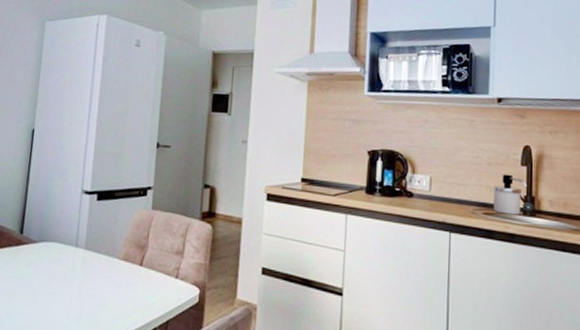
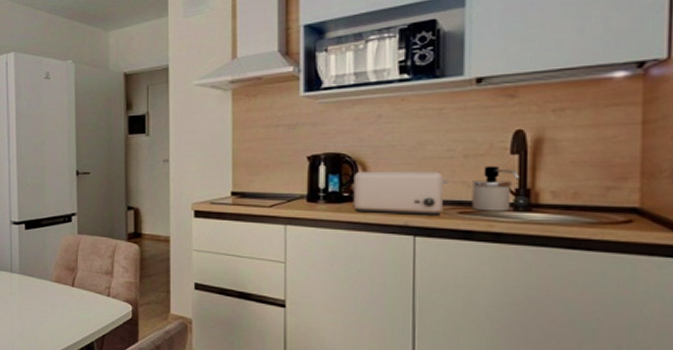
toaster: none [403,168,477,216] -> present [353,170,449,217]

